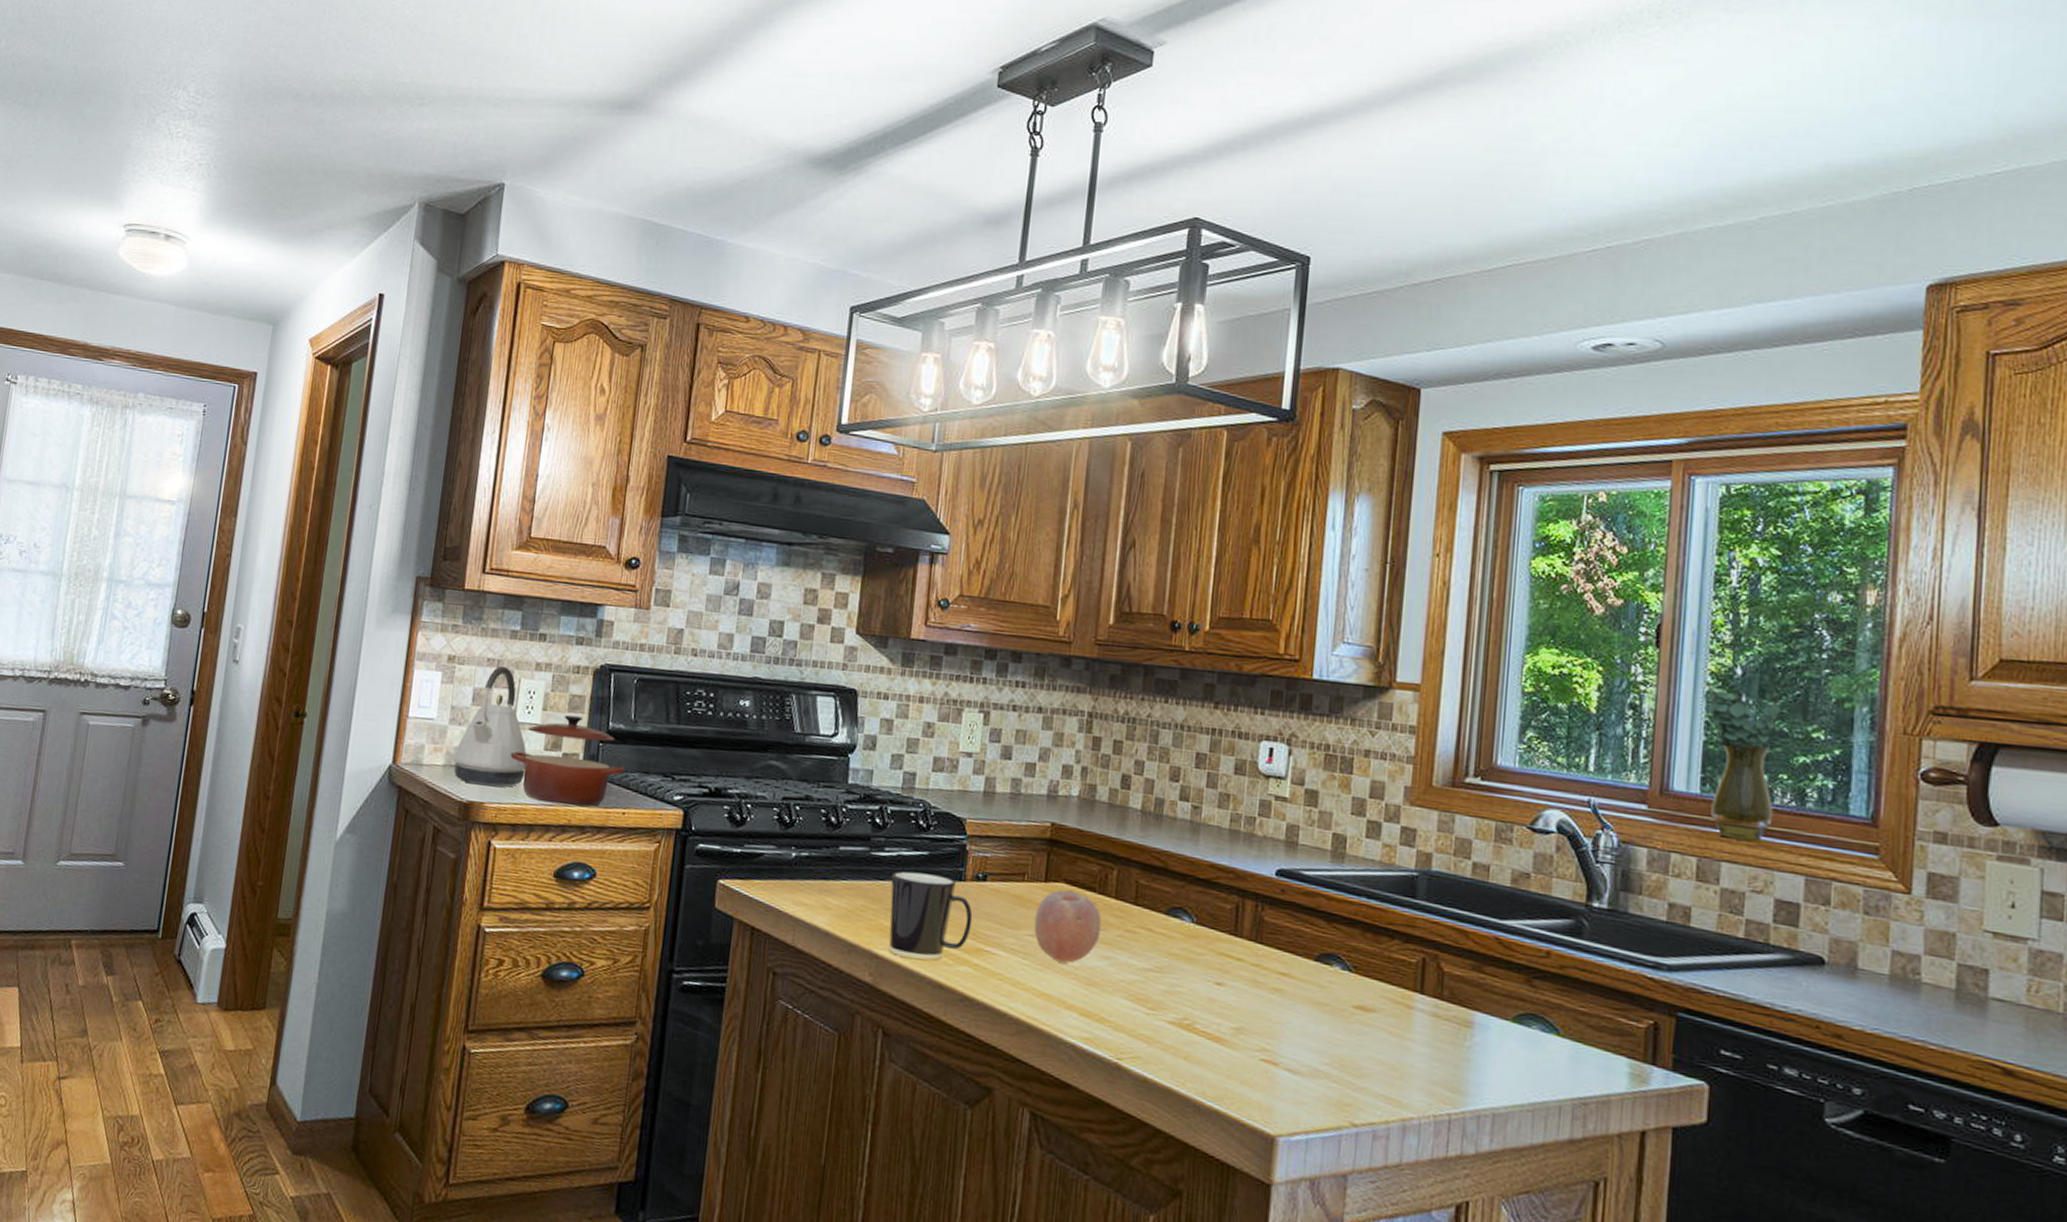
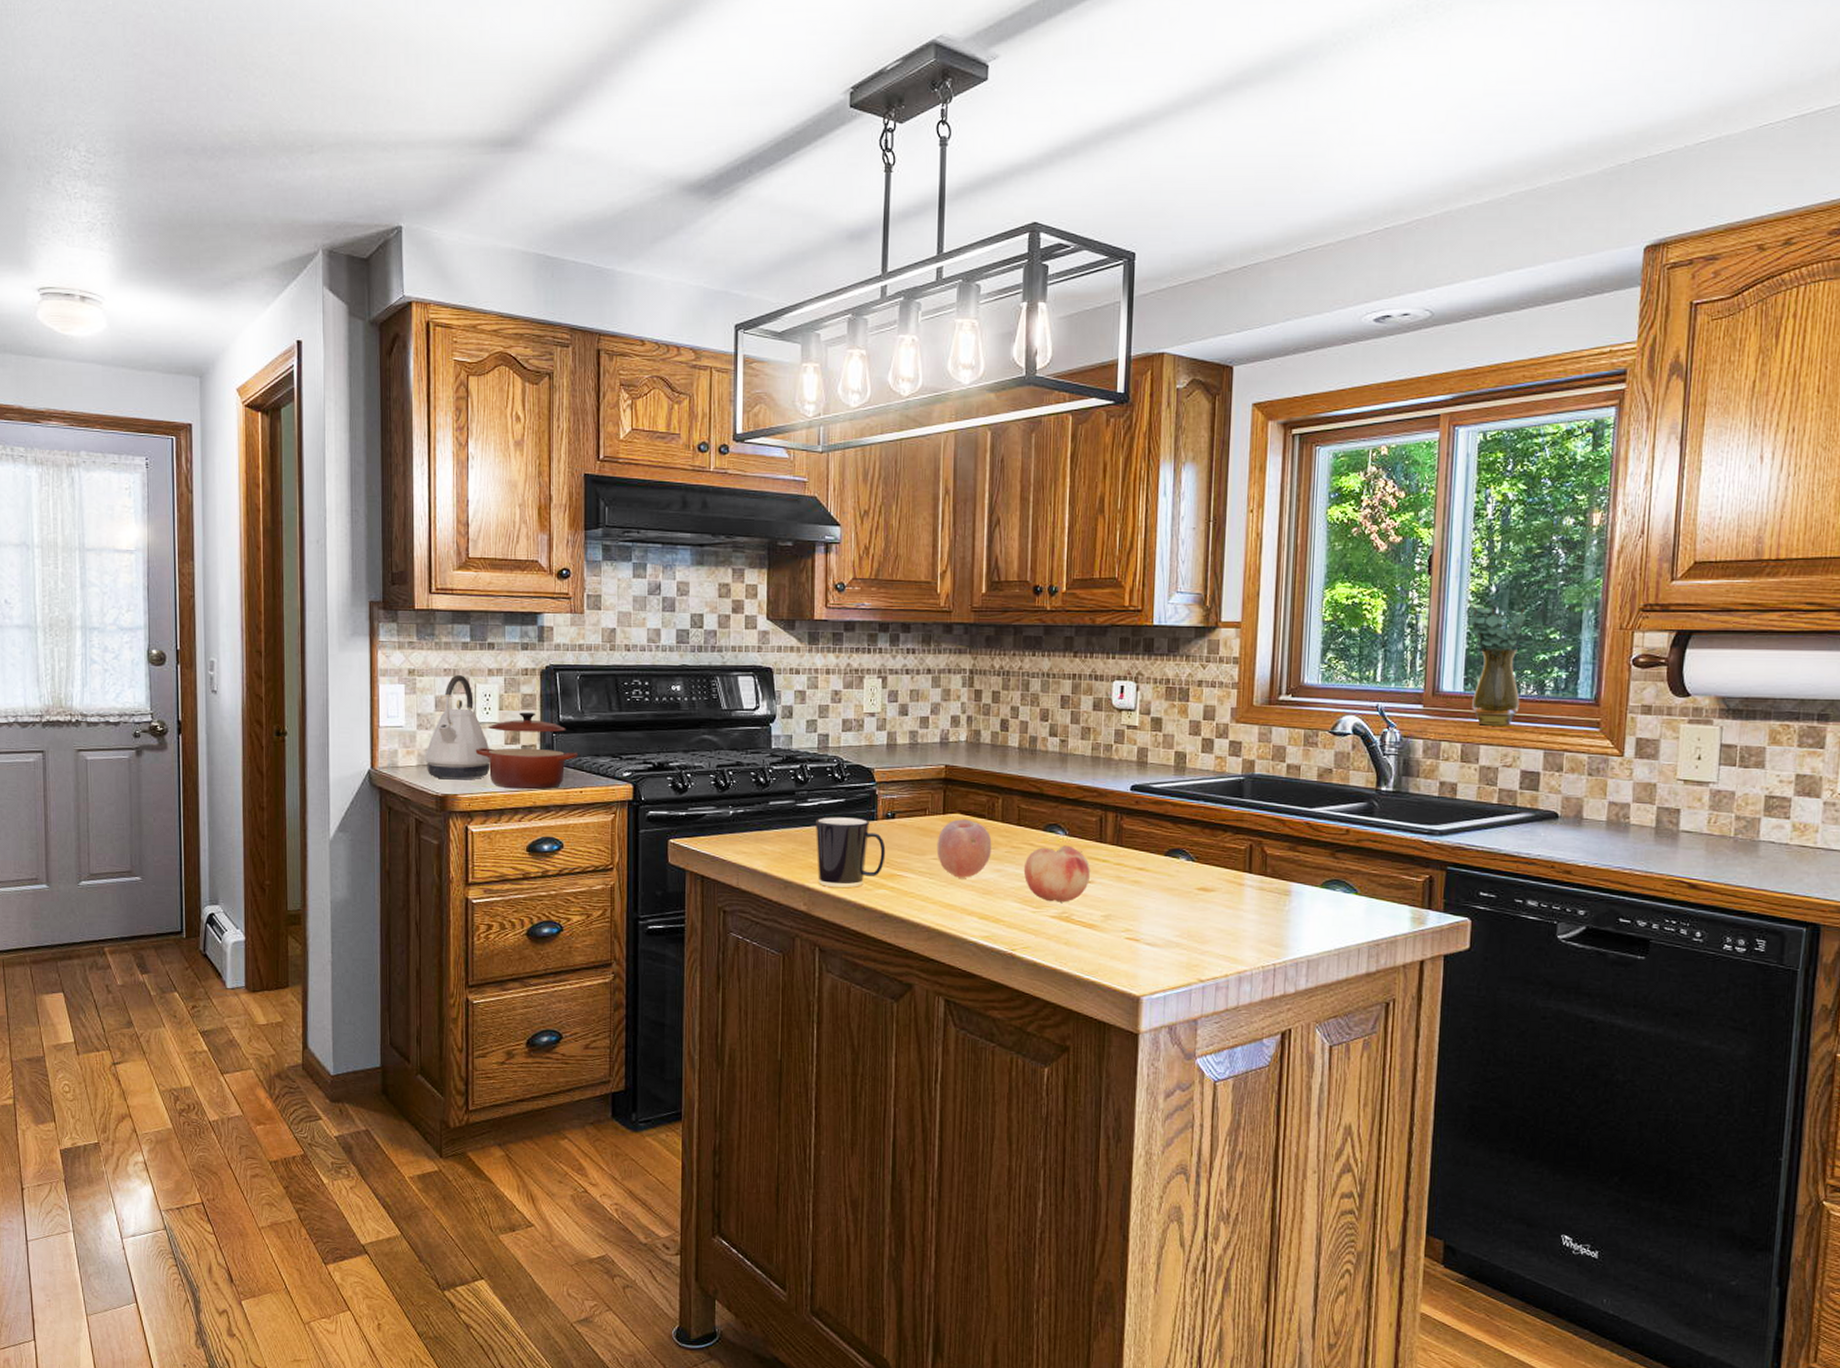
fruit: none [1138,934,1221,1007] -> present [1023,845,1090,903]

